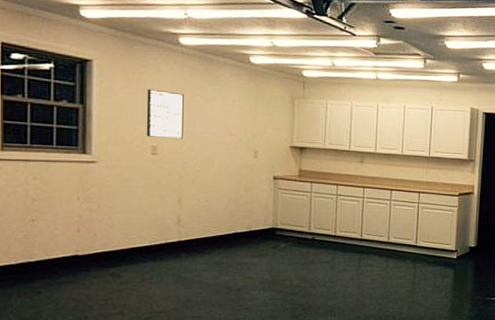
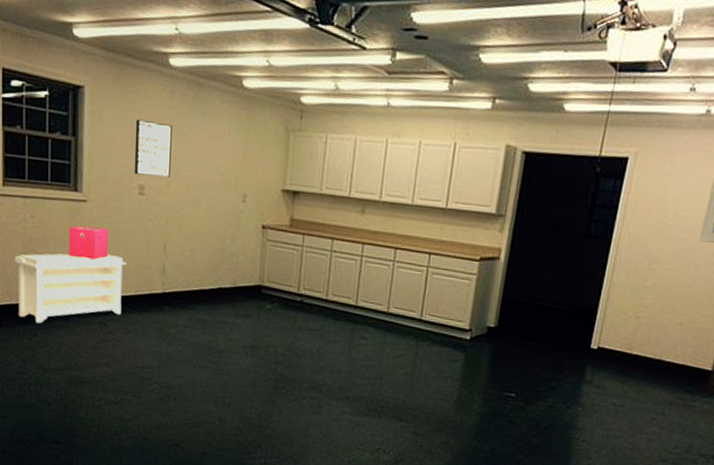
bench: none [14,209,140,281] -> present [15,253,127,323]
storage bin: none [77,185,121,215] -> present [69,225,109,260]

